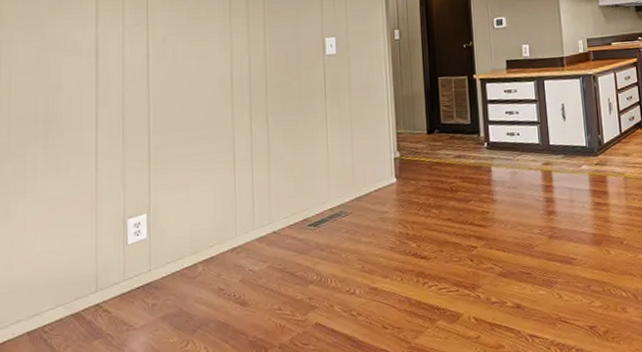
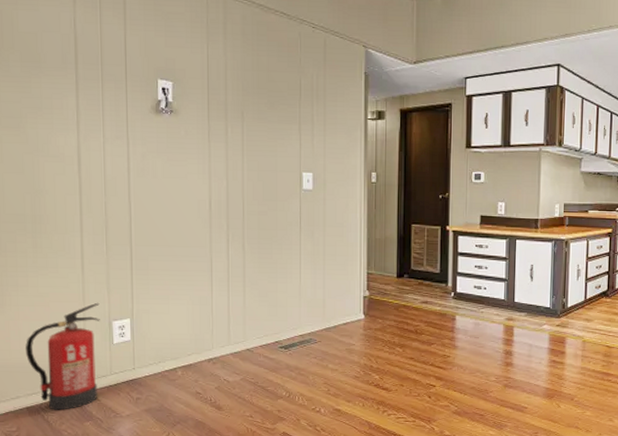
fire extinguisher: none [30,200,114,332] -> present [26,302,100,410]

